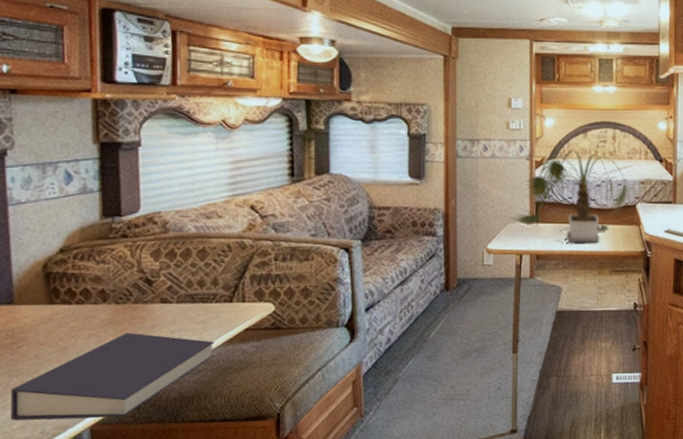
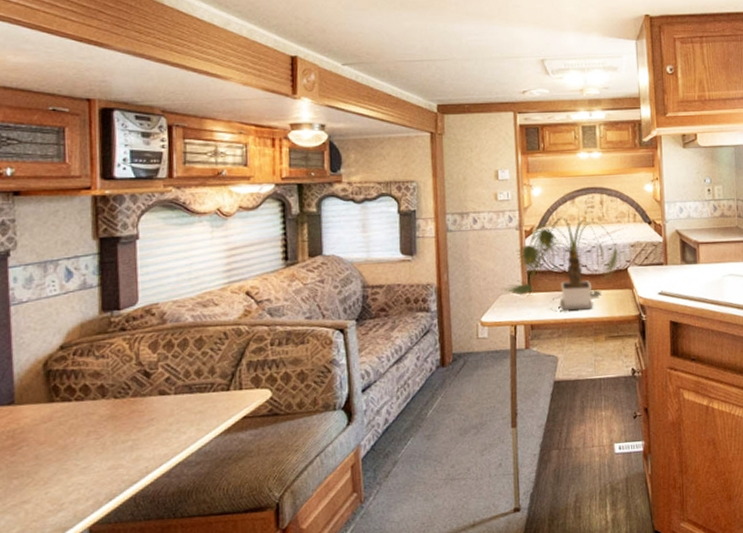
book: present [10,332,215,421] -> none [10,427,213,525]

